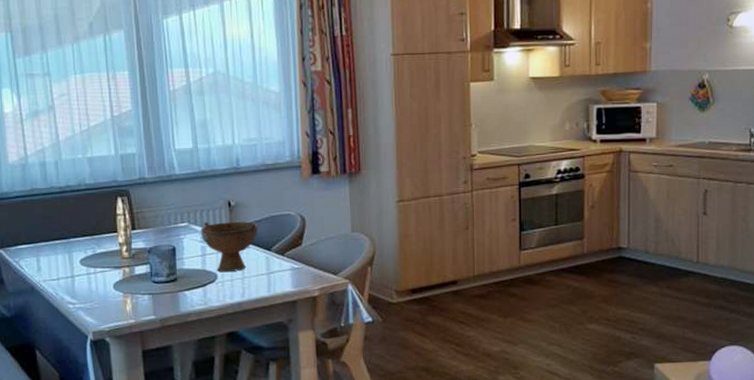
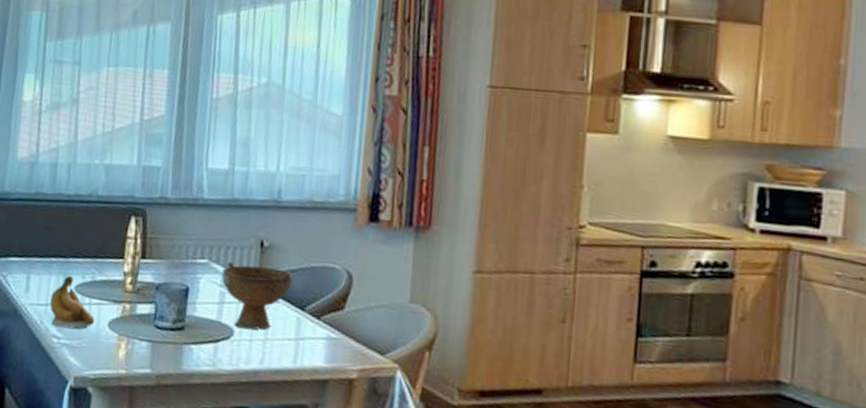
banana: none [61,253,102,295] -> present [50,276,95,330]

